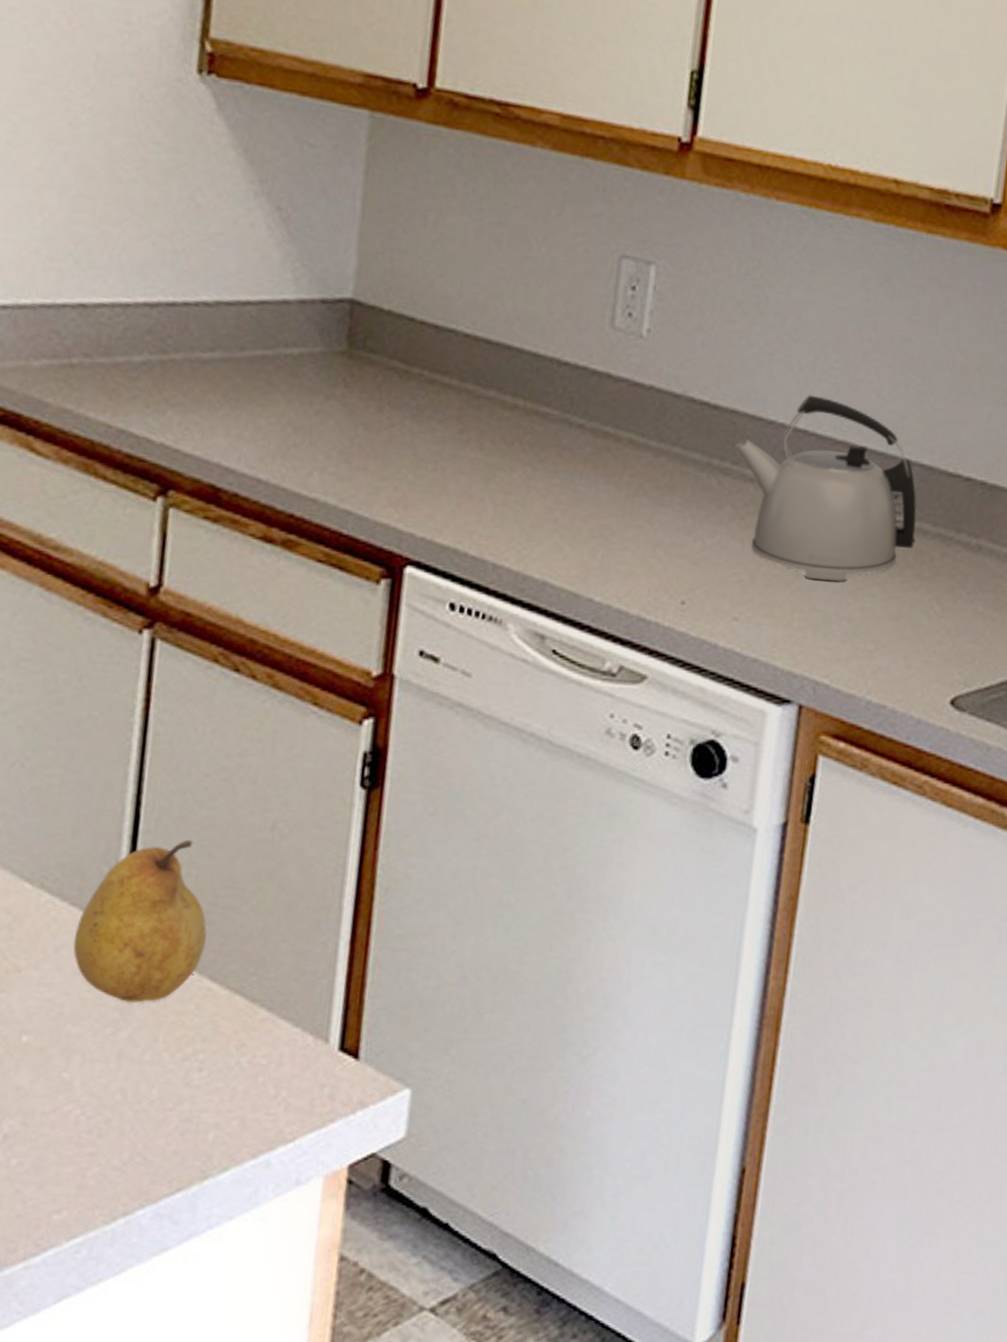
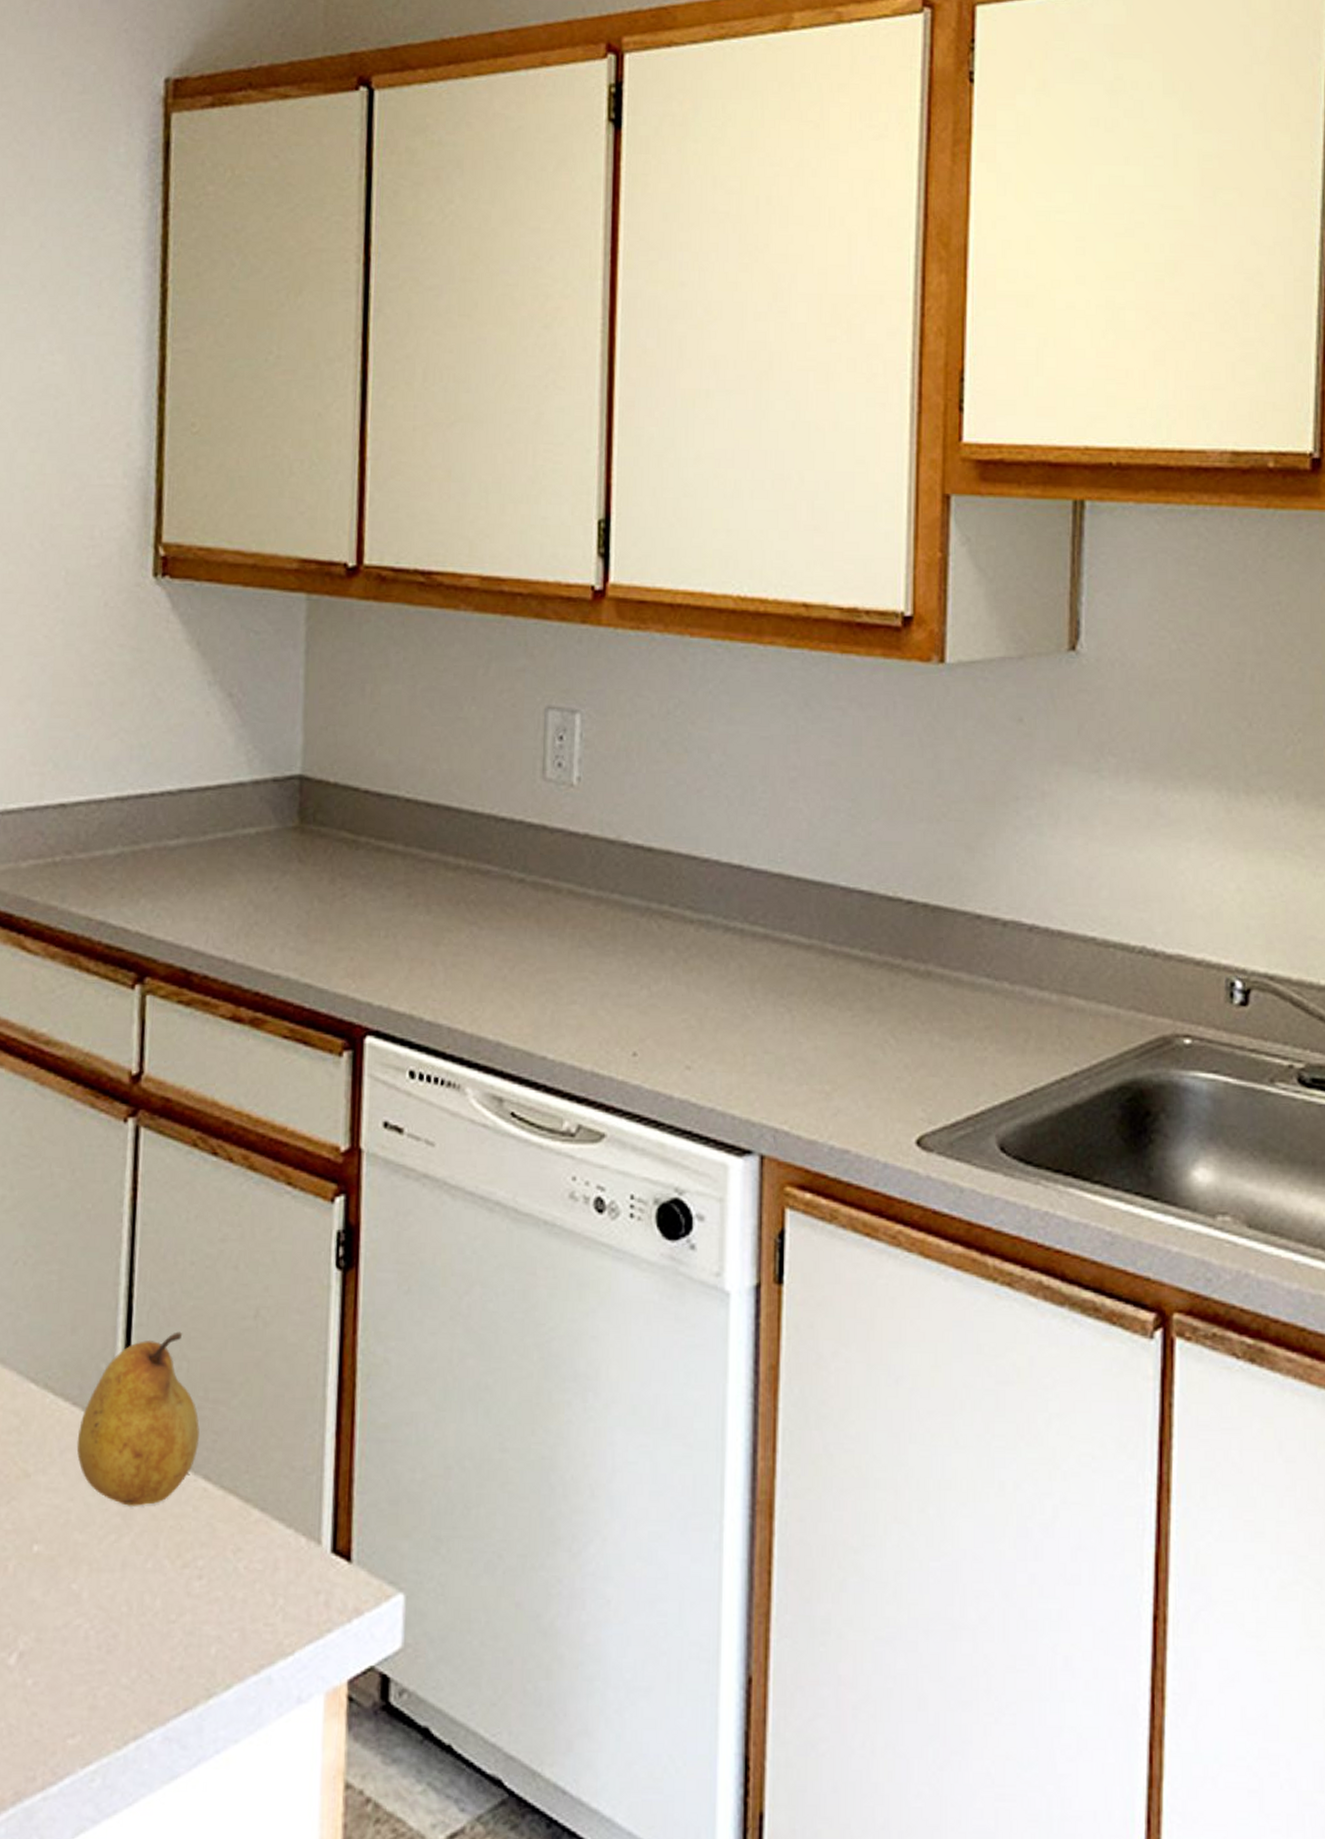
kettle: present [734,395,917,582] -> none [671,829,862,1021]

